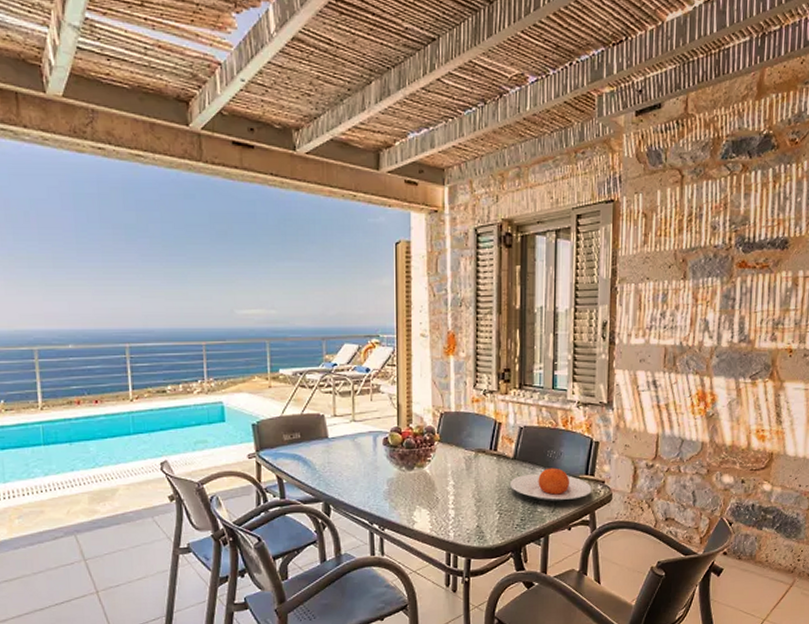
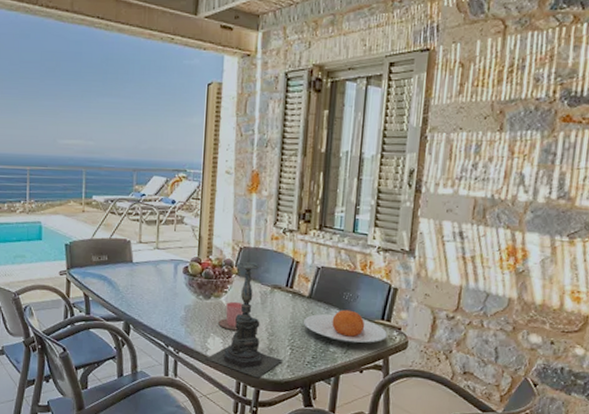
candle holder: none [412,413,492,547] -> present [205,248,283,378]
cup: none [424,469,449,500] -> present [218,301,244,330]

